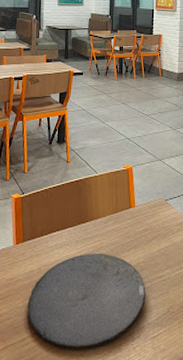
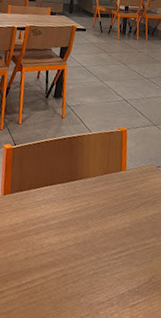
plate: present [27,253,146,349] -> none [8,212,129,309]

